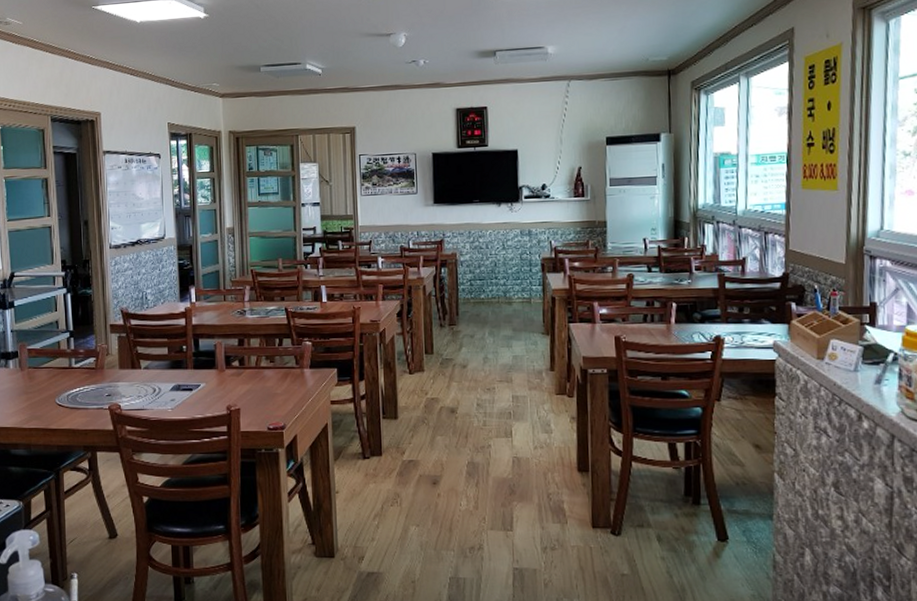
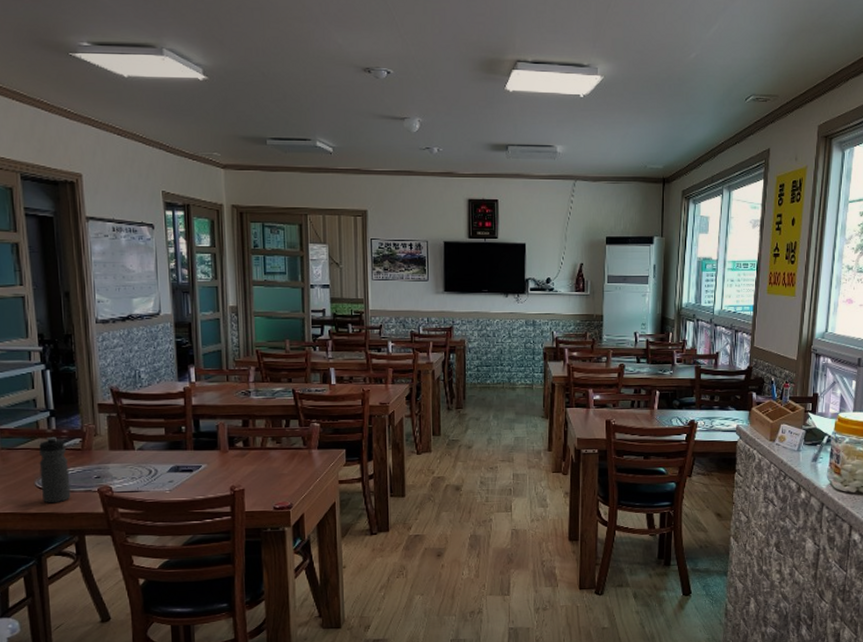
water bottle: none [59,356,86,420] -> present [38,436,71,504]

